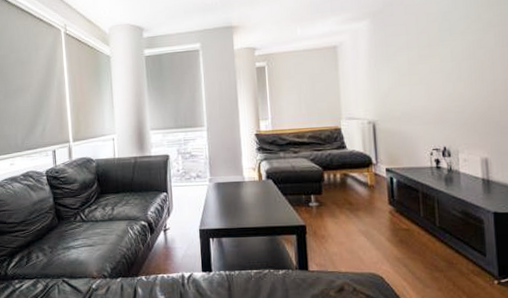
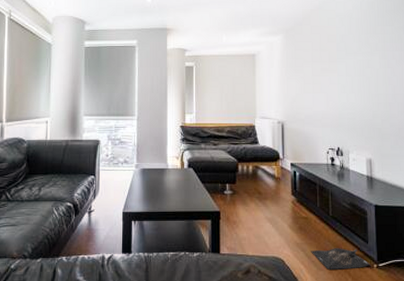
bag: none [415,262,489,287] -> present [311,248,370,270]

